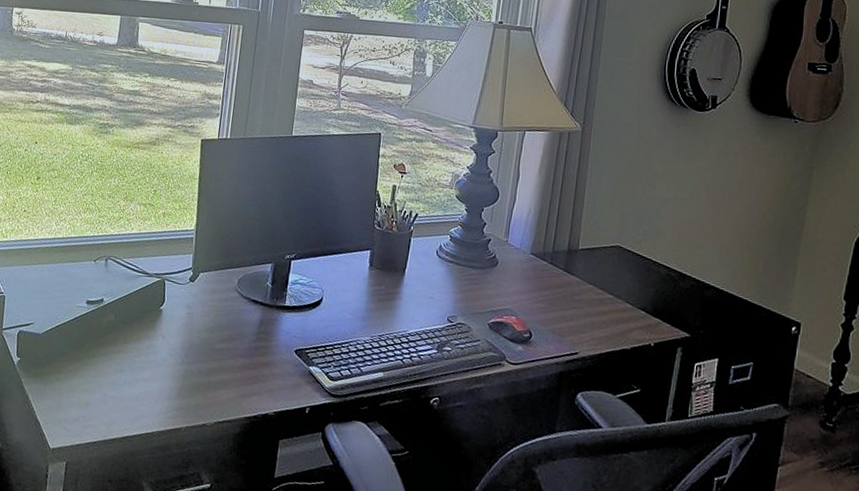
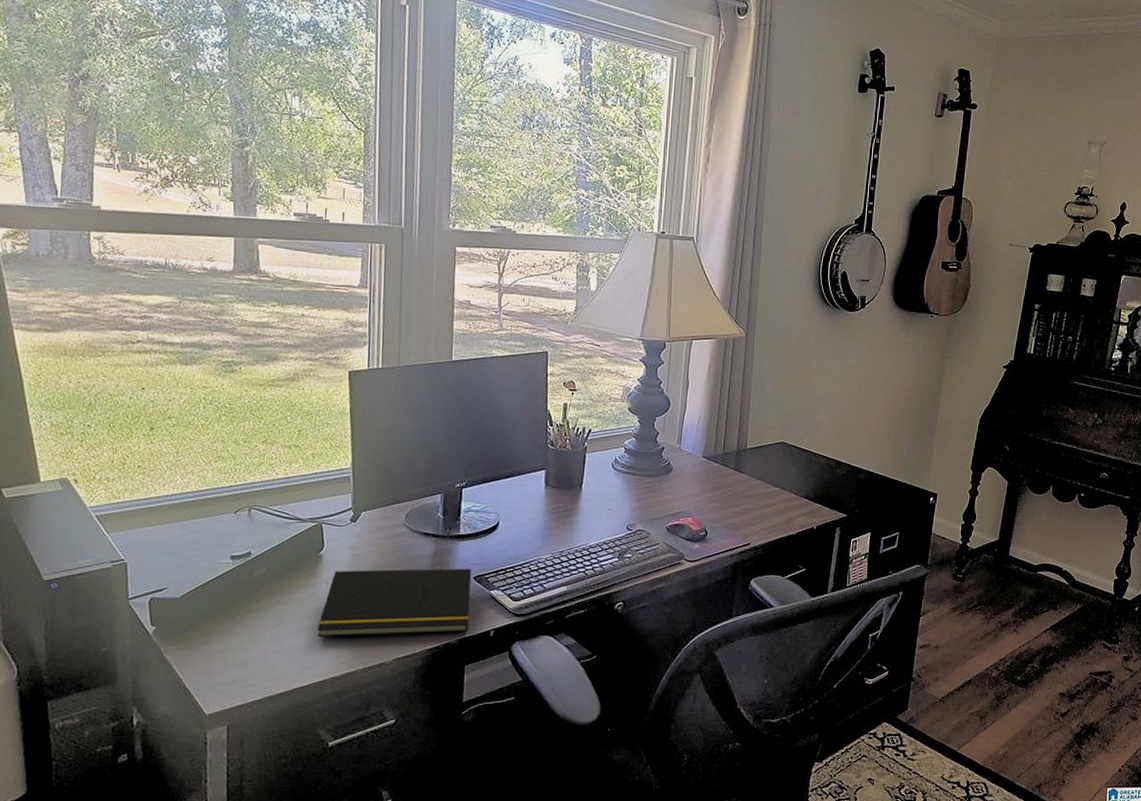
notepad: none [149,327,293,405] -> present [316,568,471,637]

